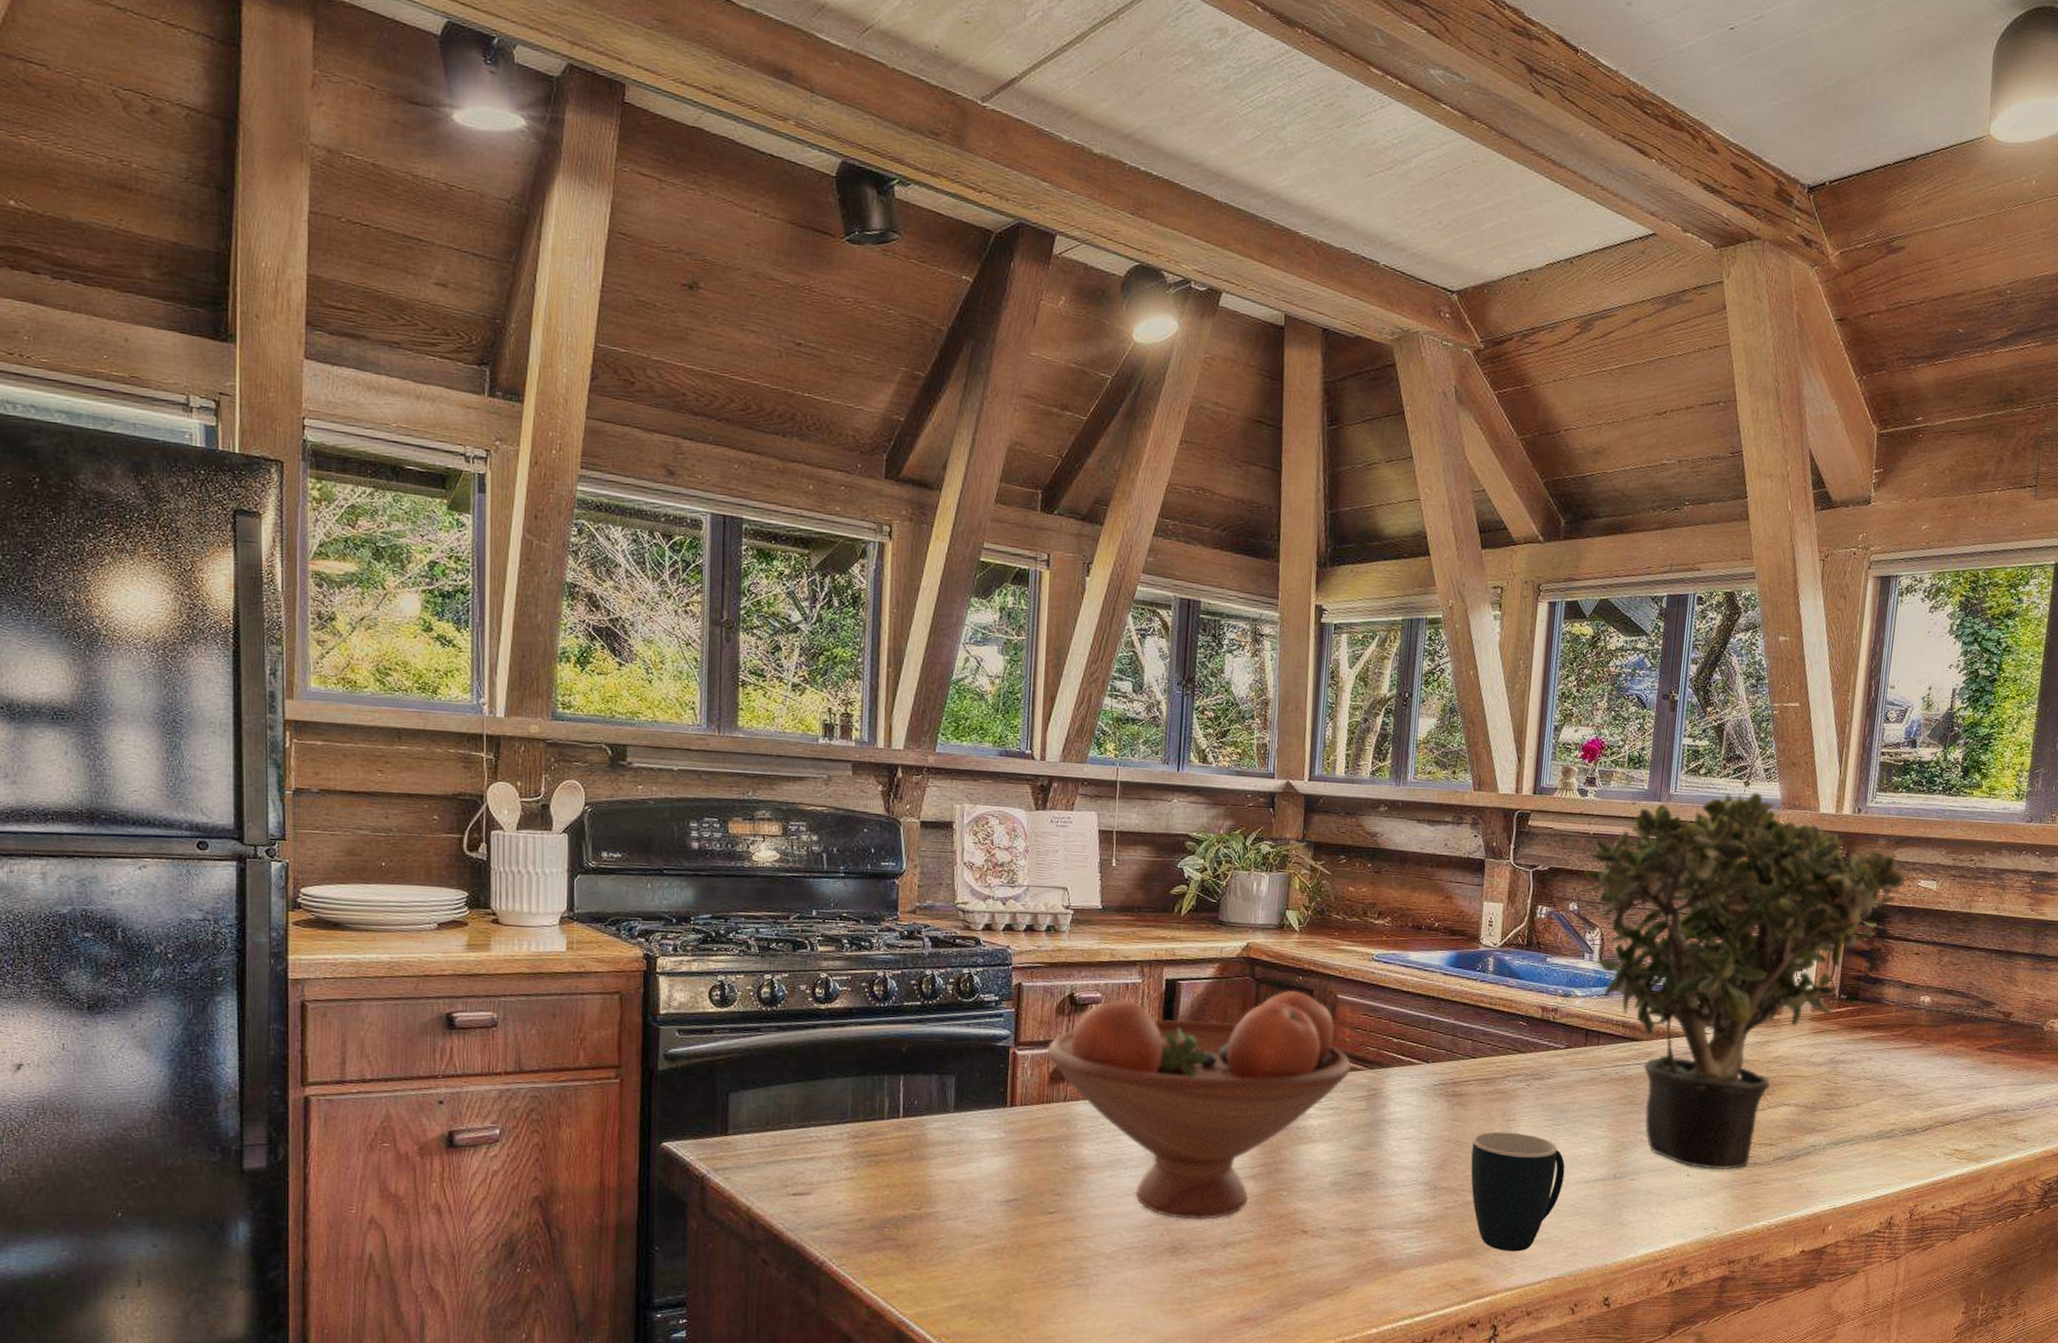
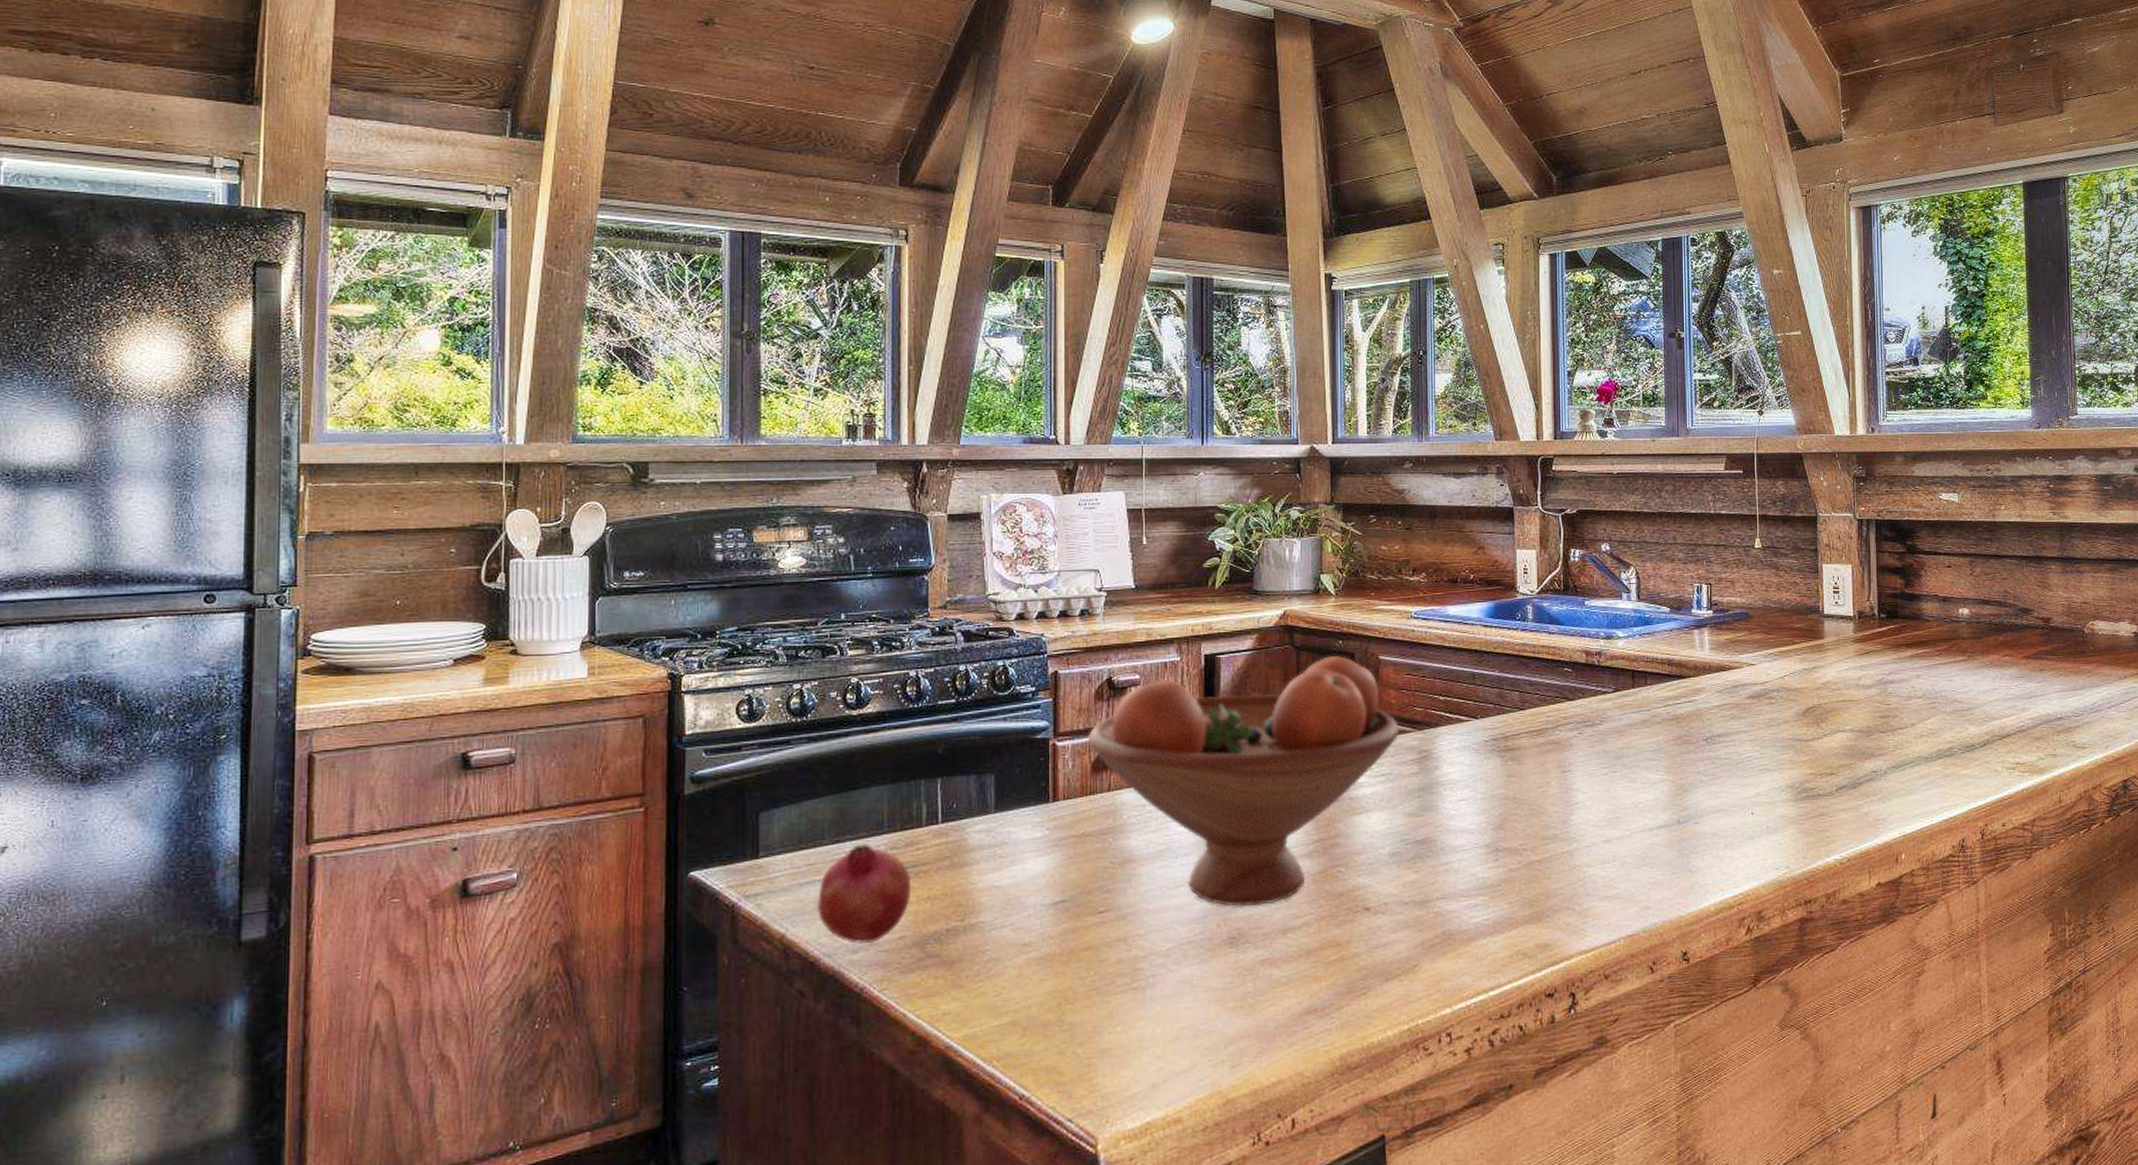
fruit: none [781,1131,872,1223] -> present [816,844,912,945]
mug: present [1471,1131,1565,1252] -> none [1530,783,1627,912]
potted plant: present [1577,792,1906,1170] -> none [1607,420,1926,805]

